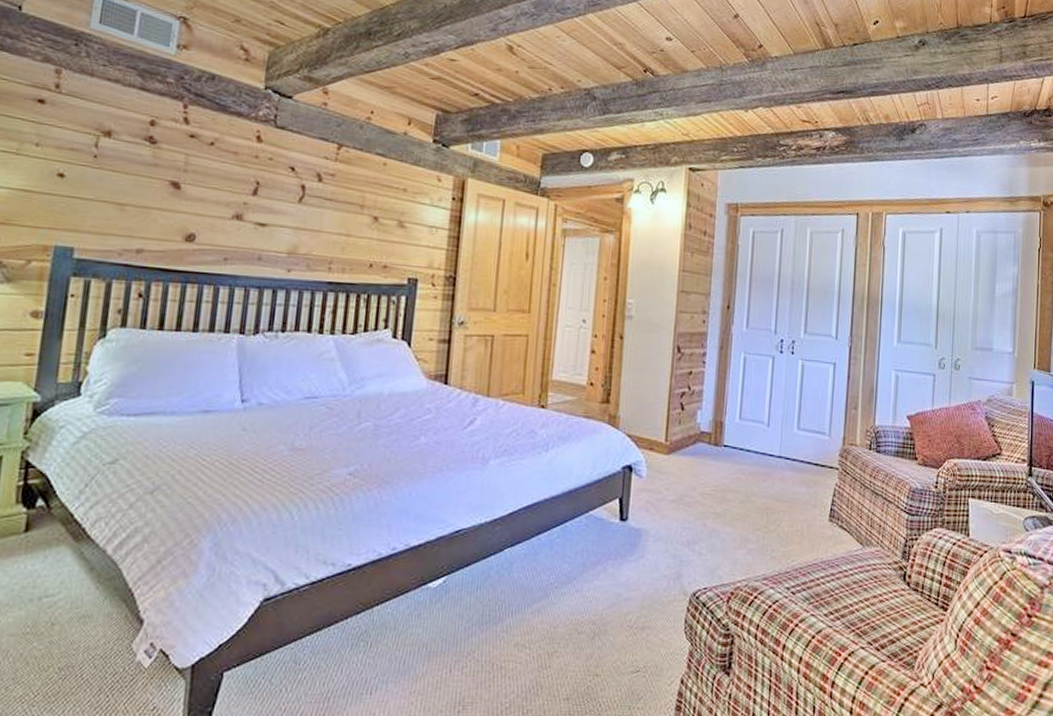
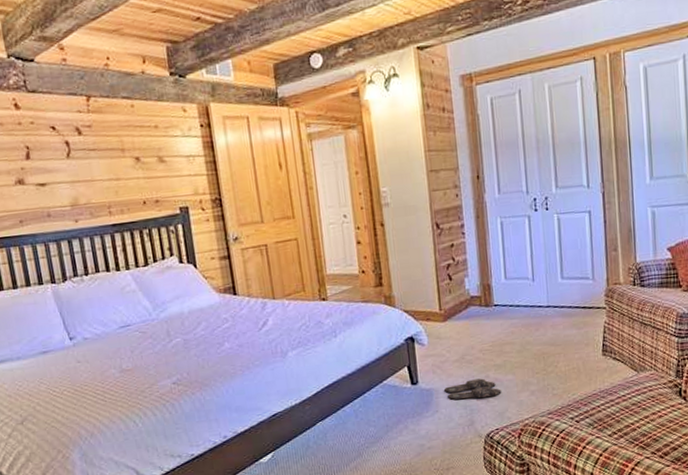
slippers: none [655,525,717,550] -> present [444,378,502,401]

